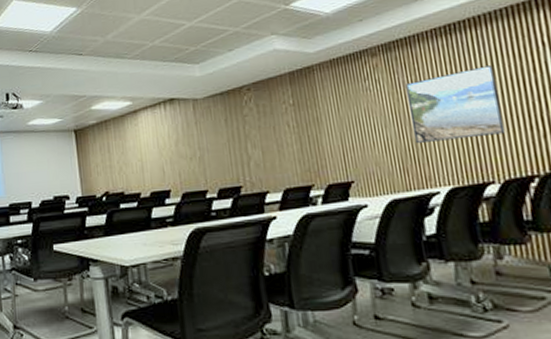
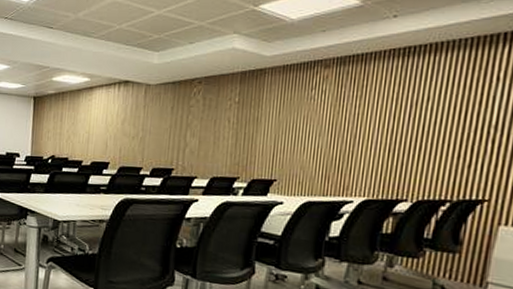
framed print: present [406,65,506,144] -> none [343,92,440,158]

